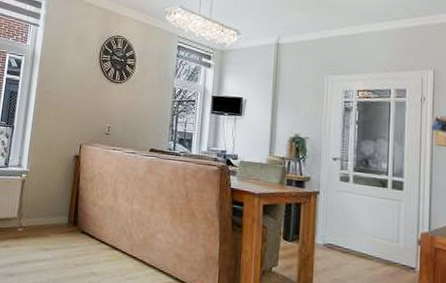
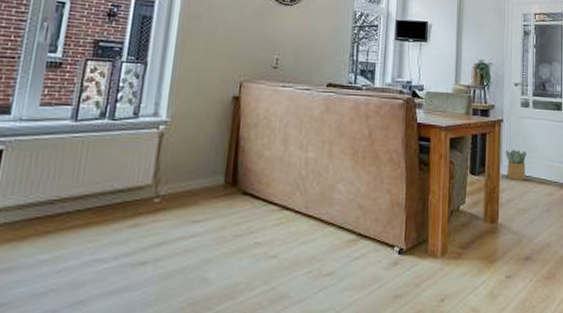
potted plant: none [322,221,346,253] -> present [506,149,527,181]

